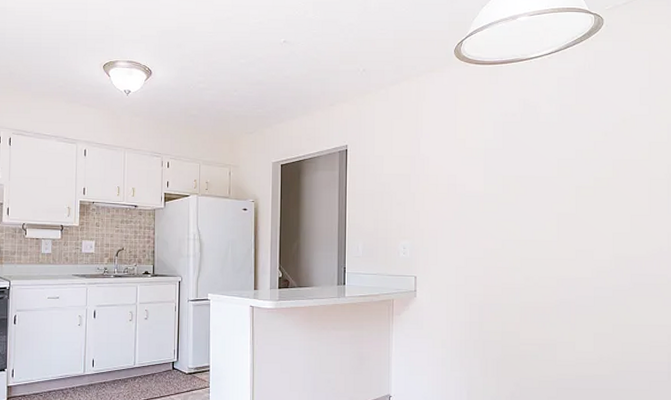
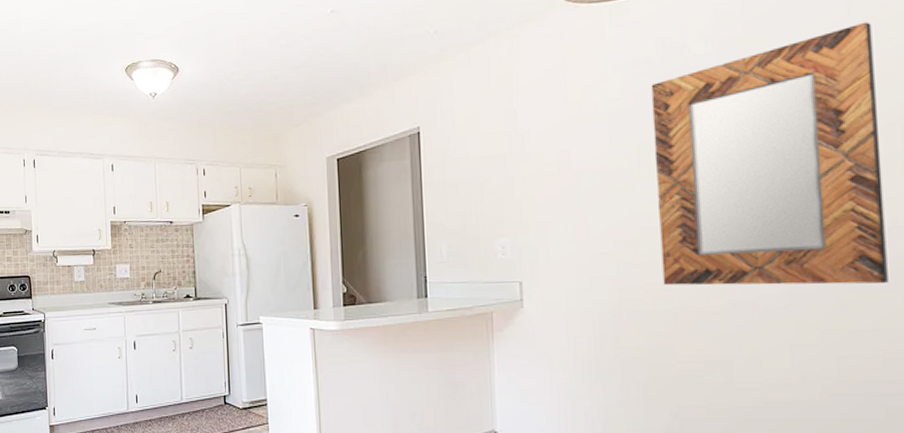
home mirror: none [514,104,655,291] -> present [651,22,888,286]

